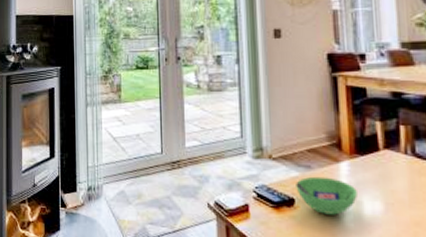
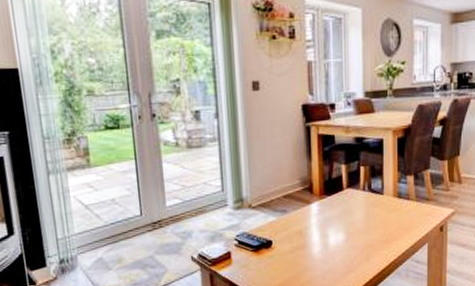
bowl: present [296,176,357,215] -> none [273,218,325,250]

